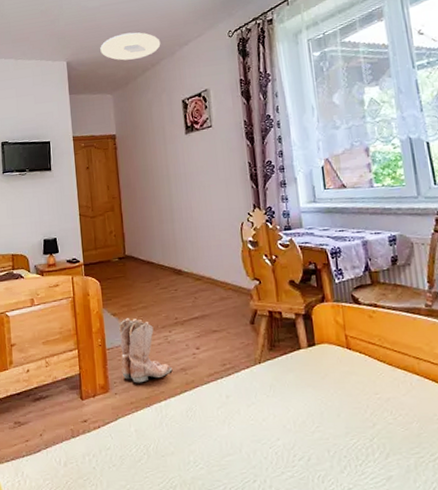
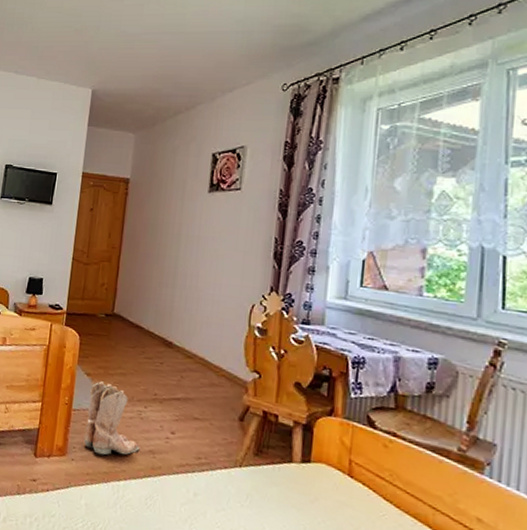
ceiling light: present [100,32,161,61] -> none [131,68,202,99]

